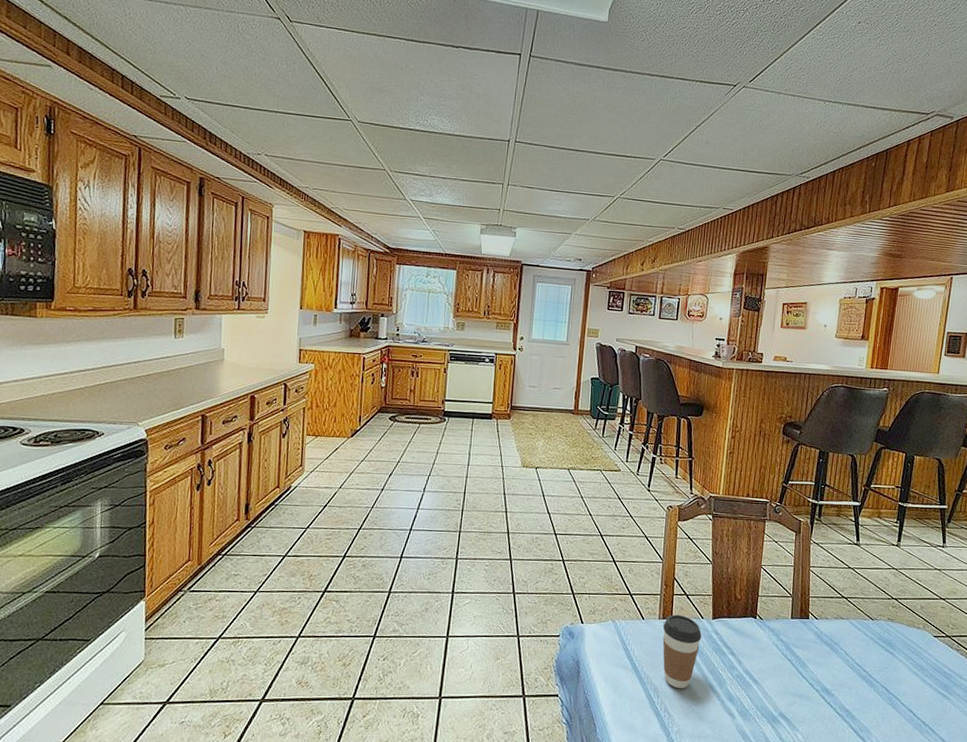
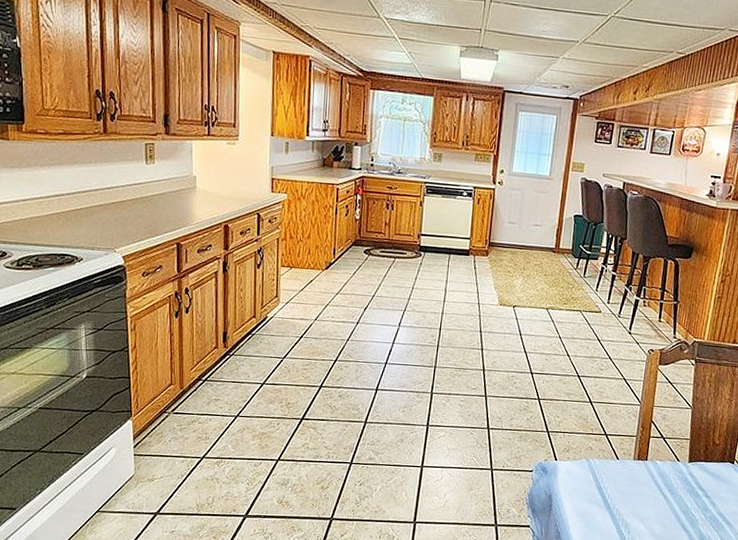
coffee cup: present [662,614,702,689] -> none [635,456,677,527]

